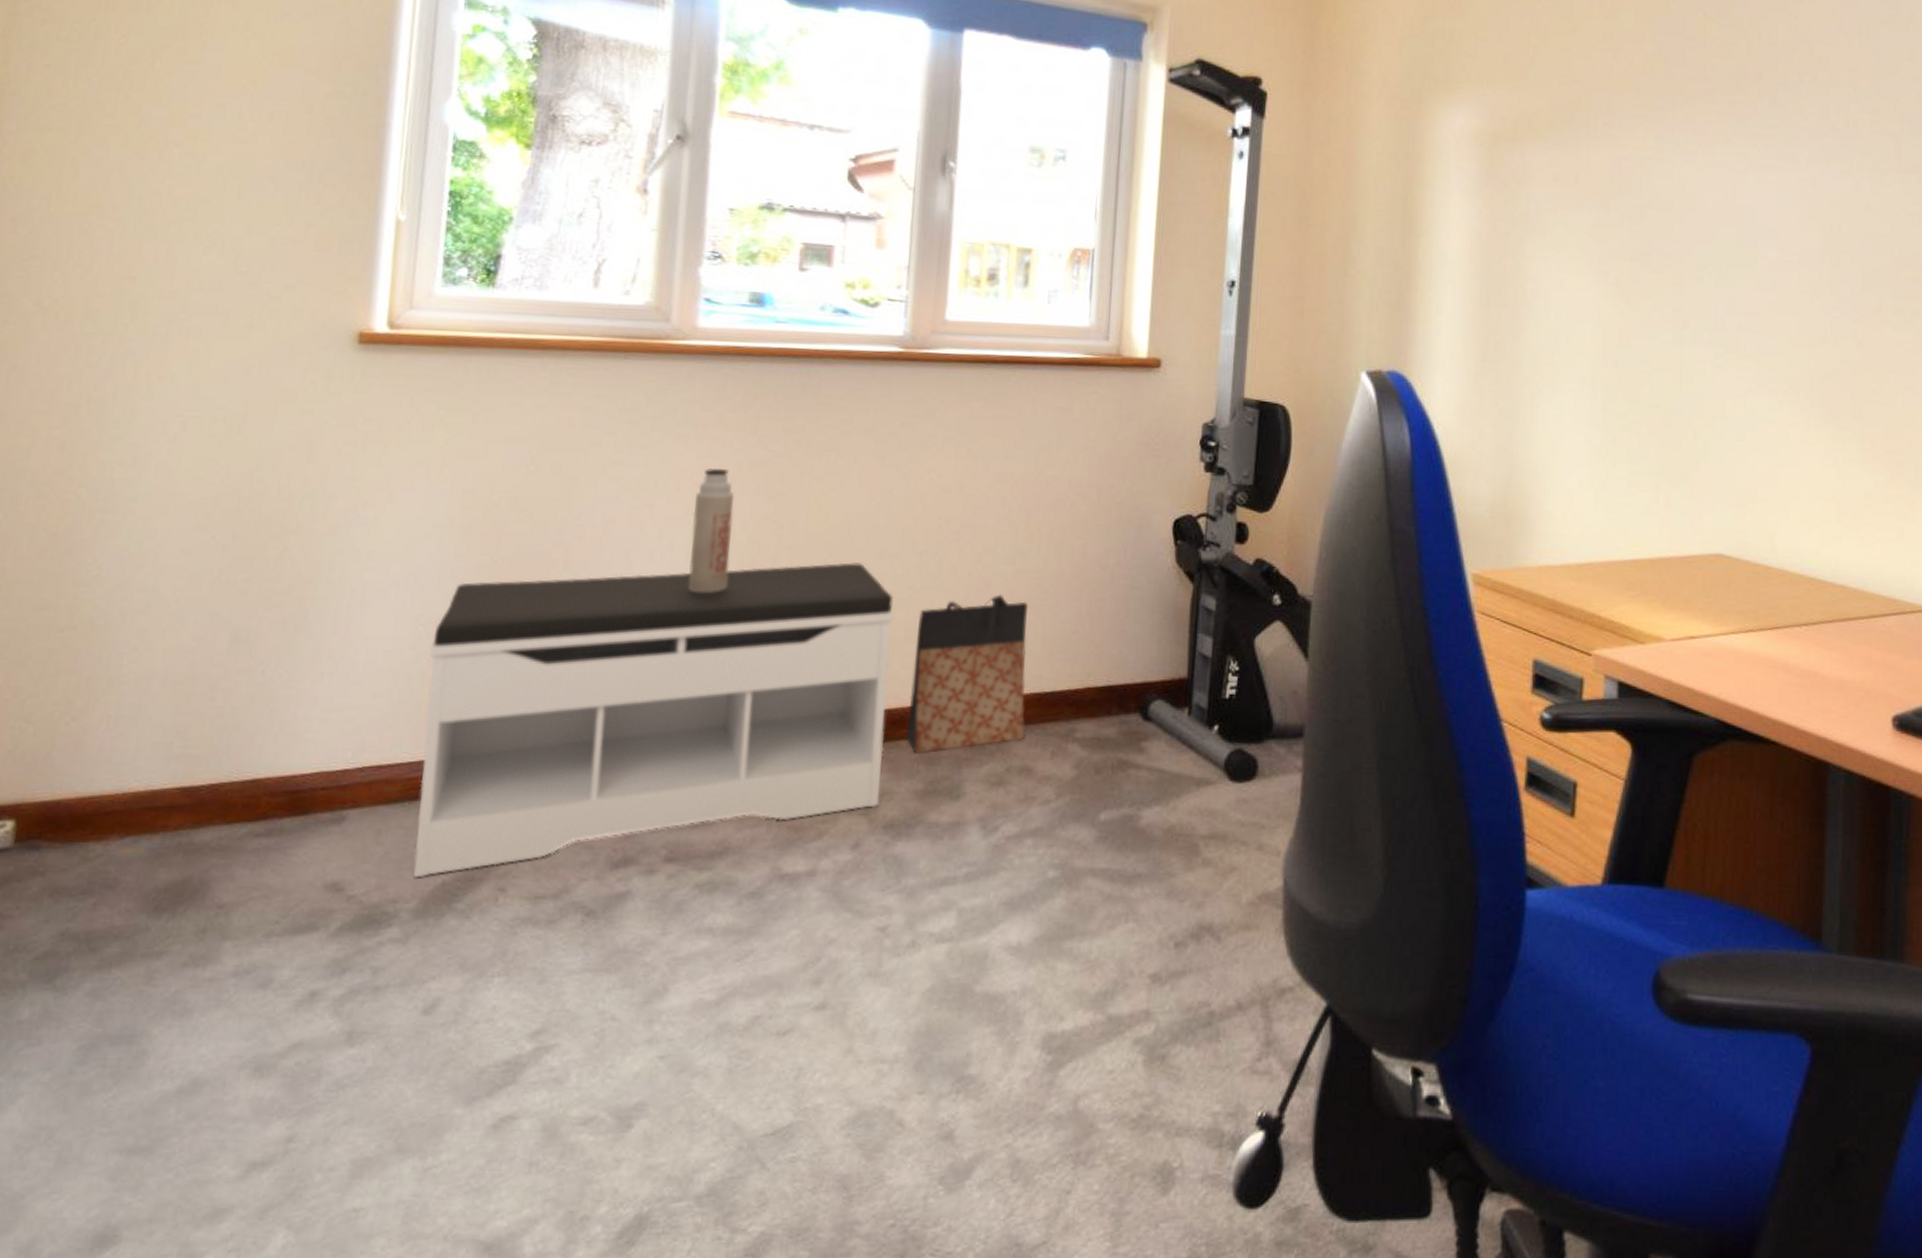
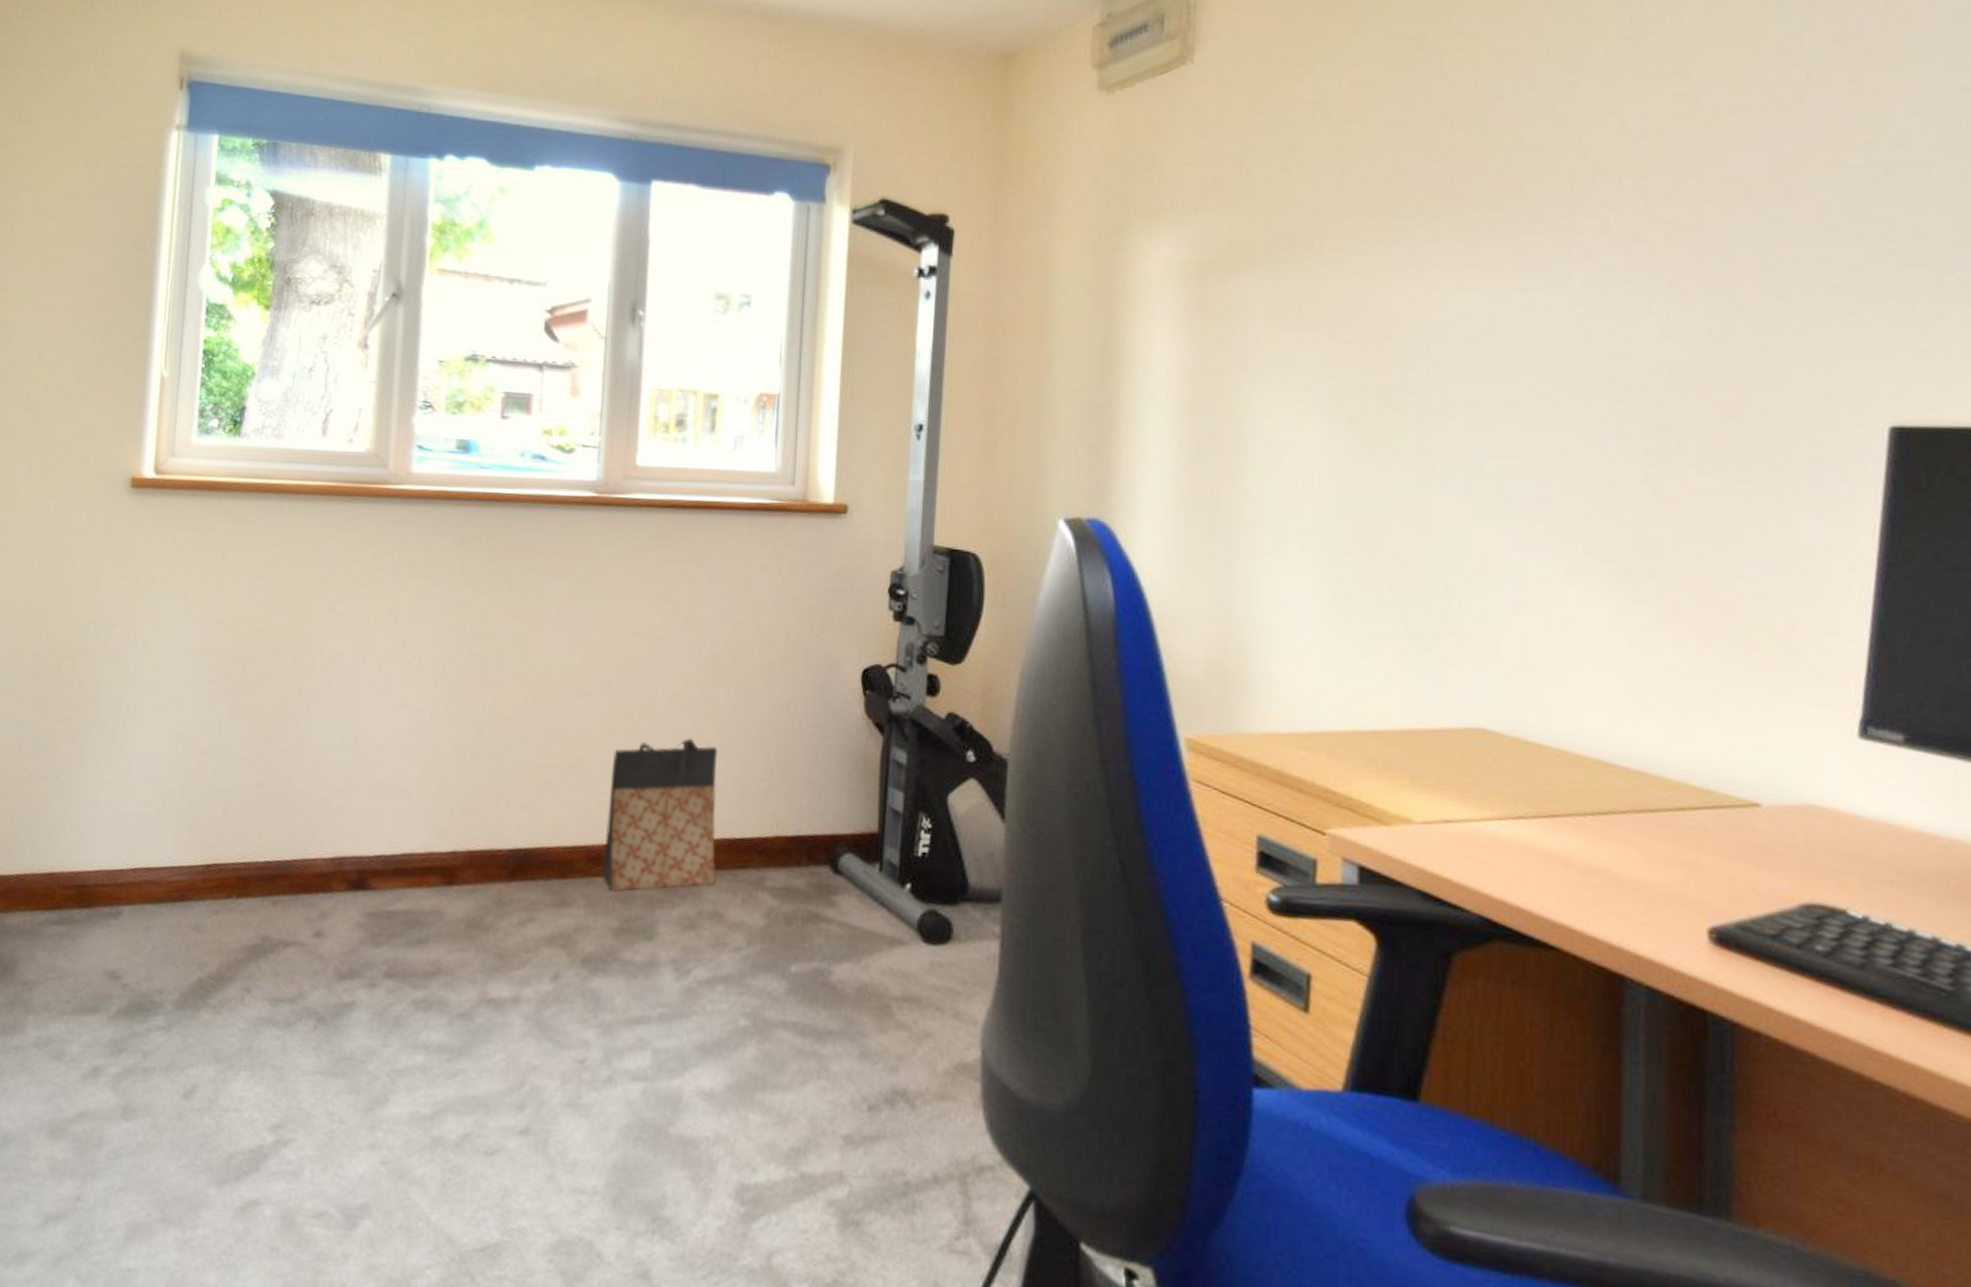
bench: present [413,562,894,878] -> none [175,700,590,973]
thermos bottle: present [688,469,734,594] -> none [404,606,444,725]

